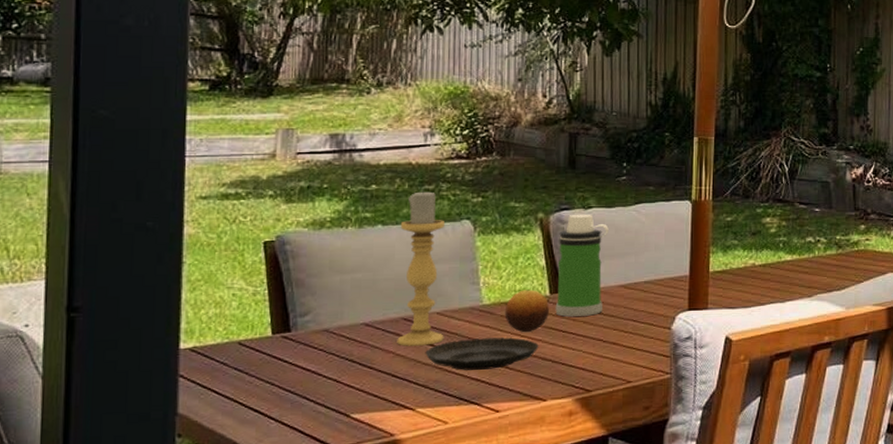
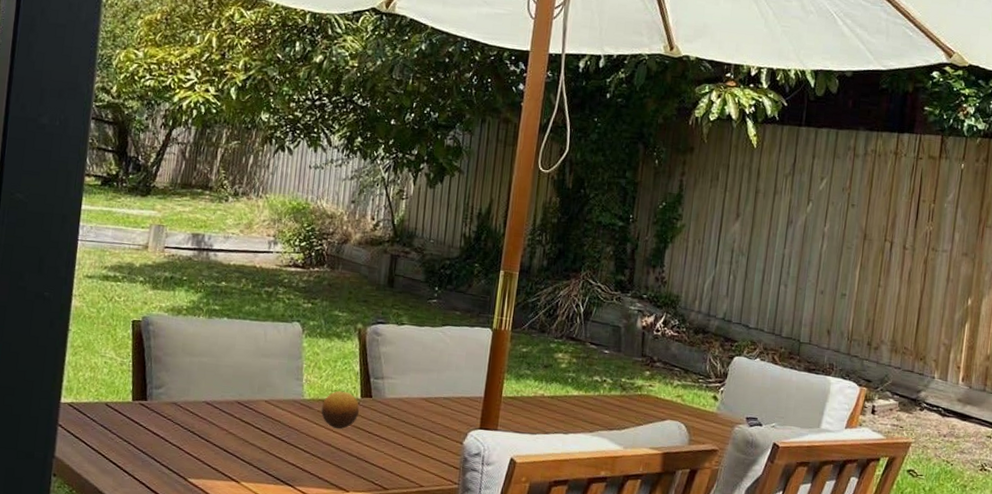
candle holder: present [397,189,444,346] -> none [230,290,279,429]
tart tin: present [425,337,539,370] -> none [252,427,347,457]
water bottle: present [555,214,609,317] -> none [364,328,417,422]

